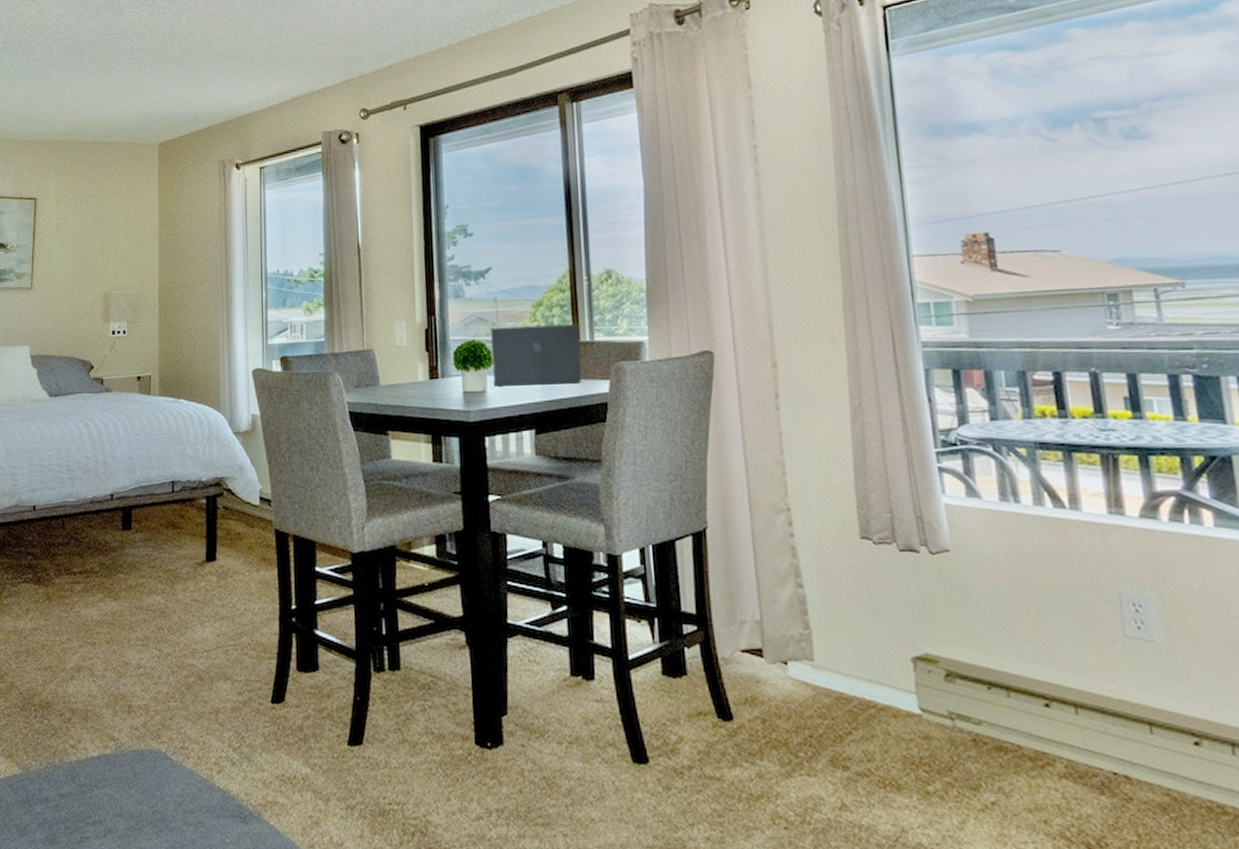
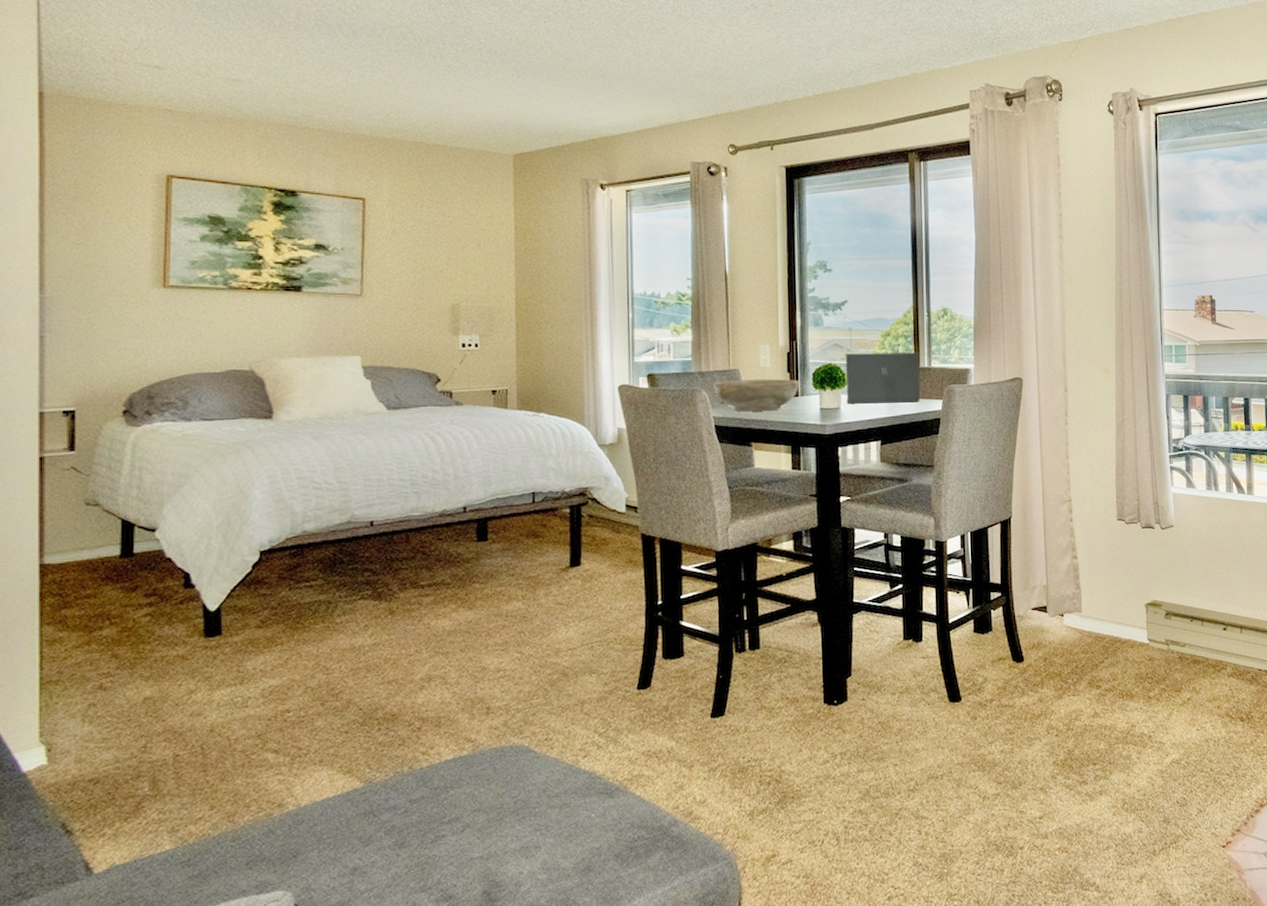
bowl: none [347,359,439,396] -> present [713,378,799,412]

